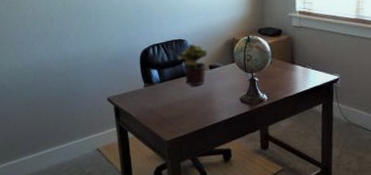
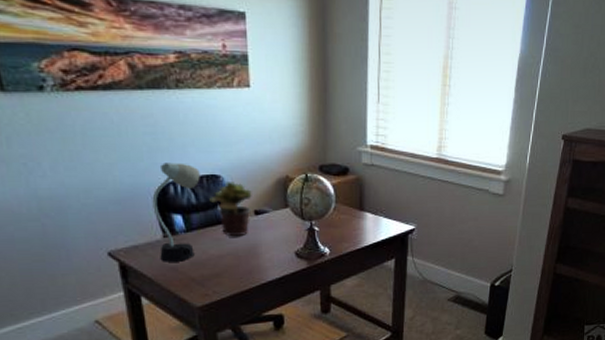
desk lamp: none [138,31,171,106] -> present [152,163,200,262]

